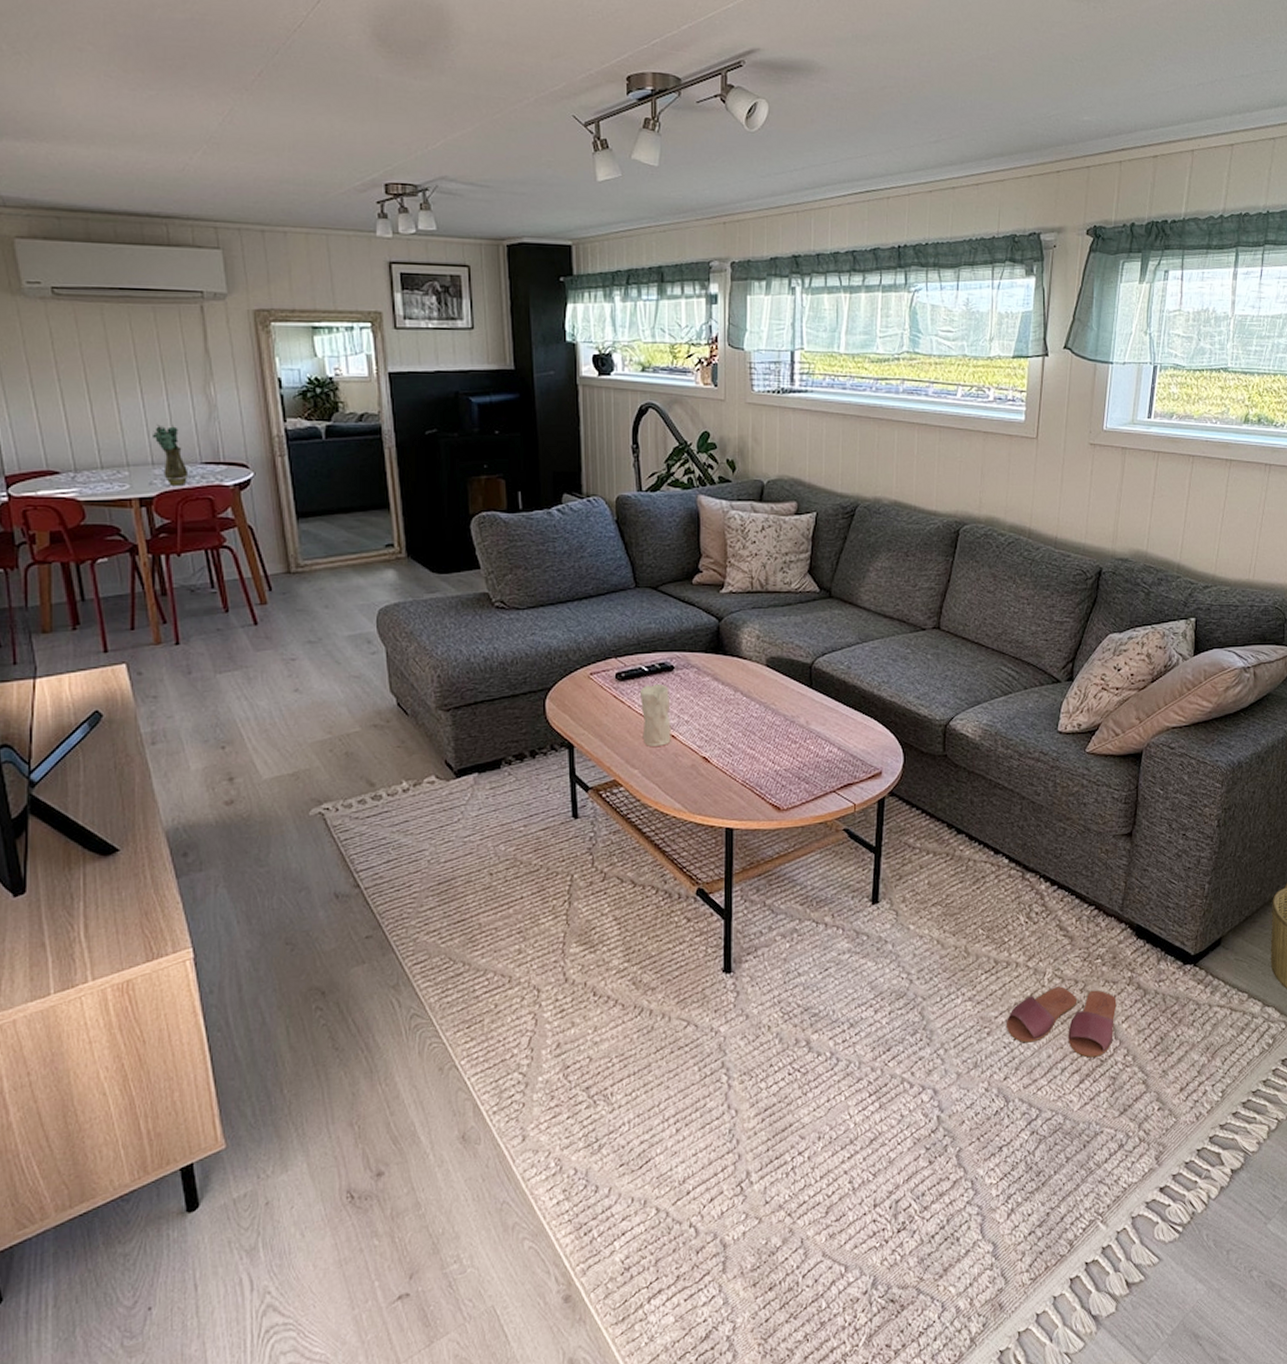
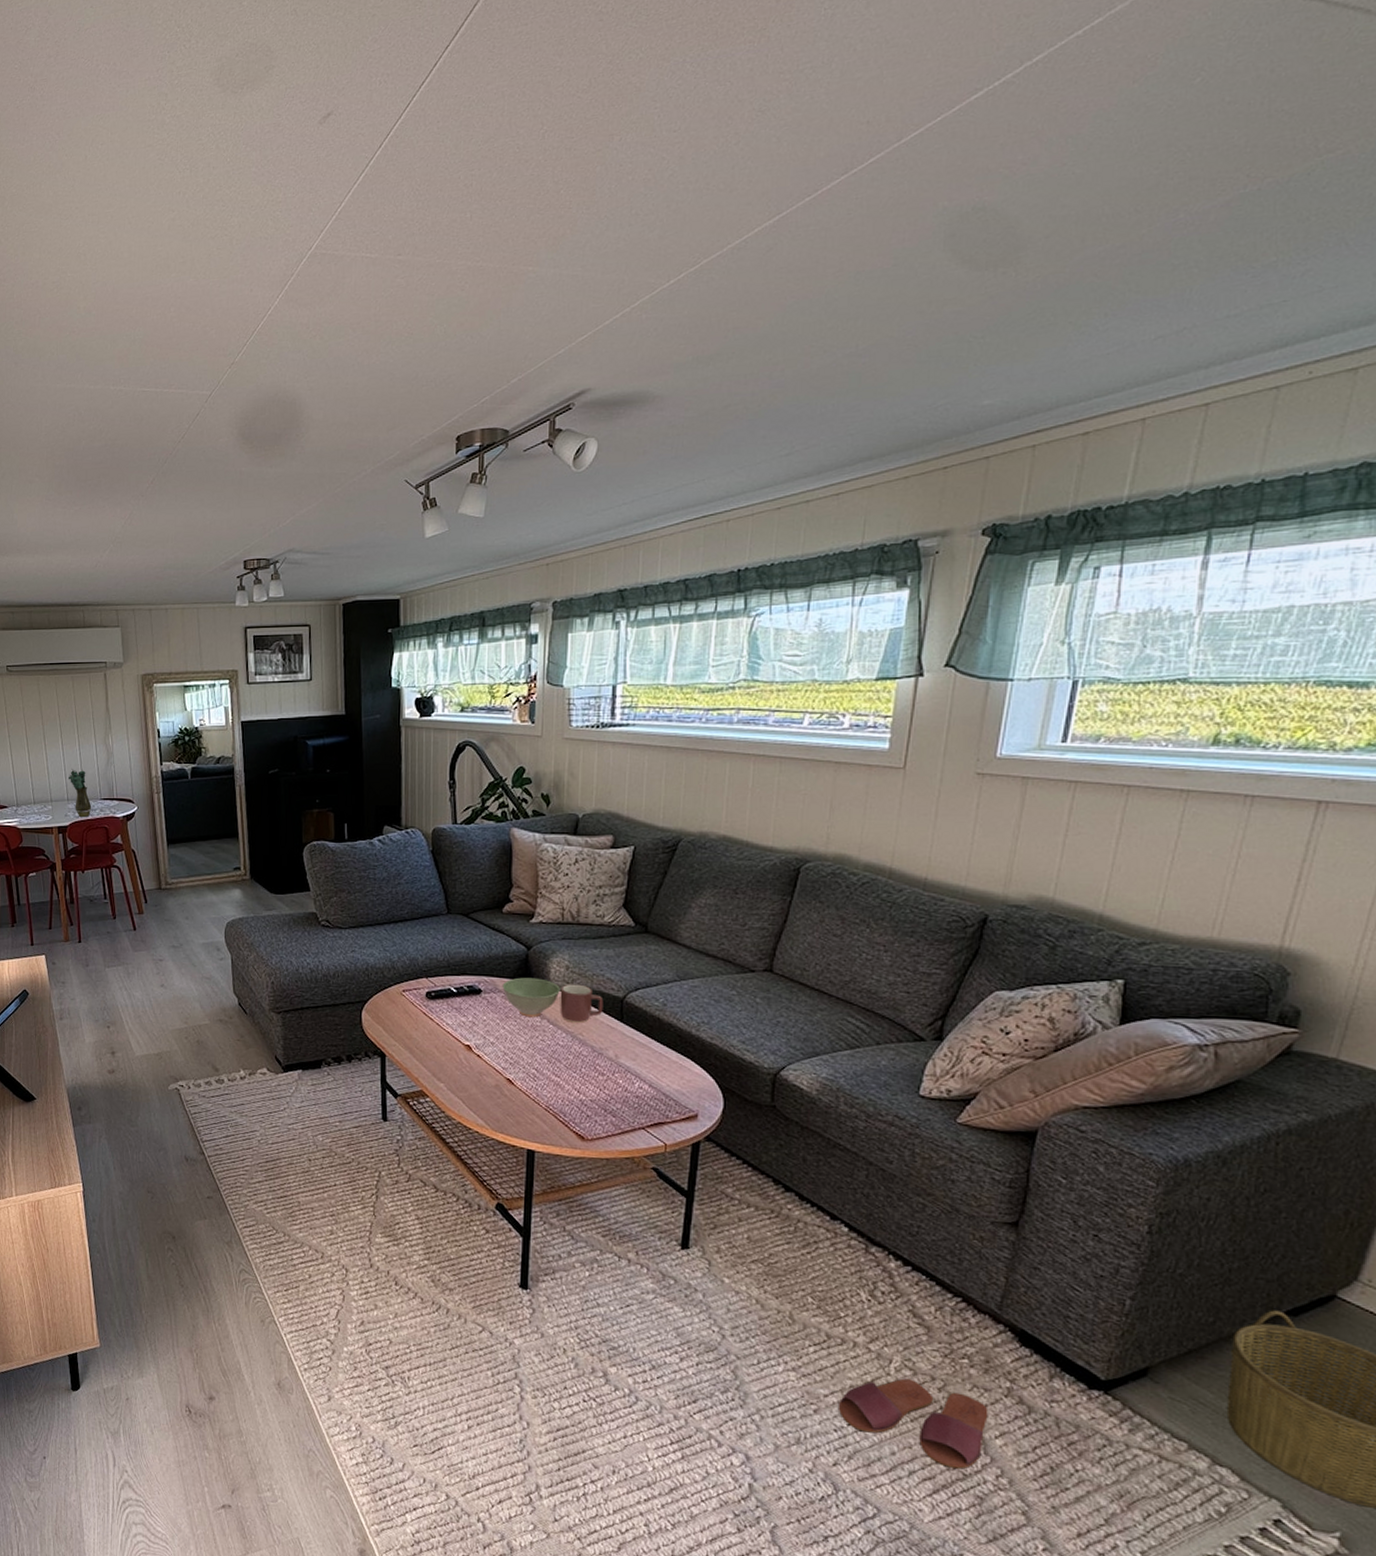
candle: present [639,684,671,748] -> none [447,1005,477,1065]
bowl: none [695,650,752,691] -> present [502,977,560,1018]
mug: none [752,653,794,694] -> present [560,984,604,1024]

